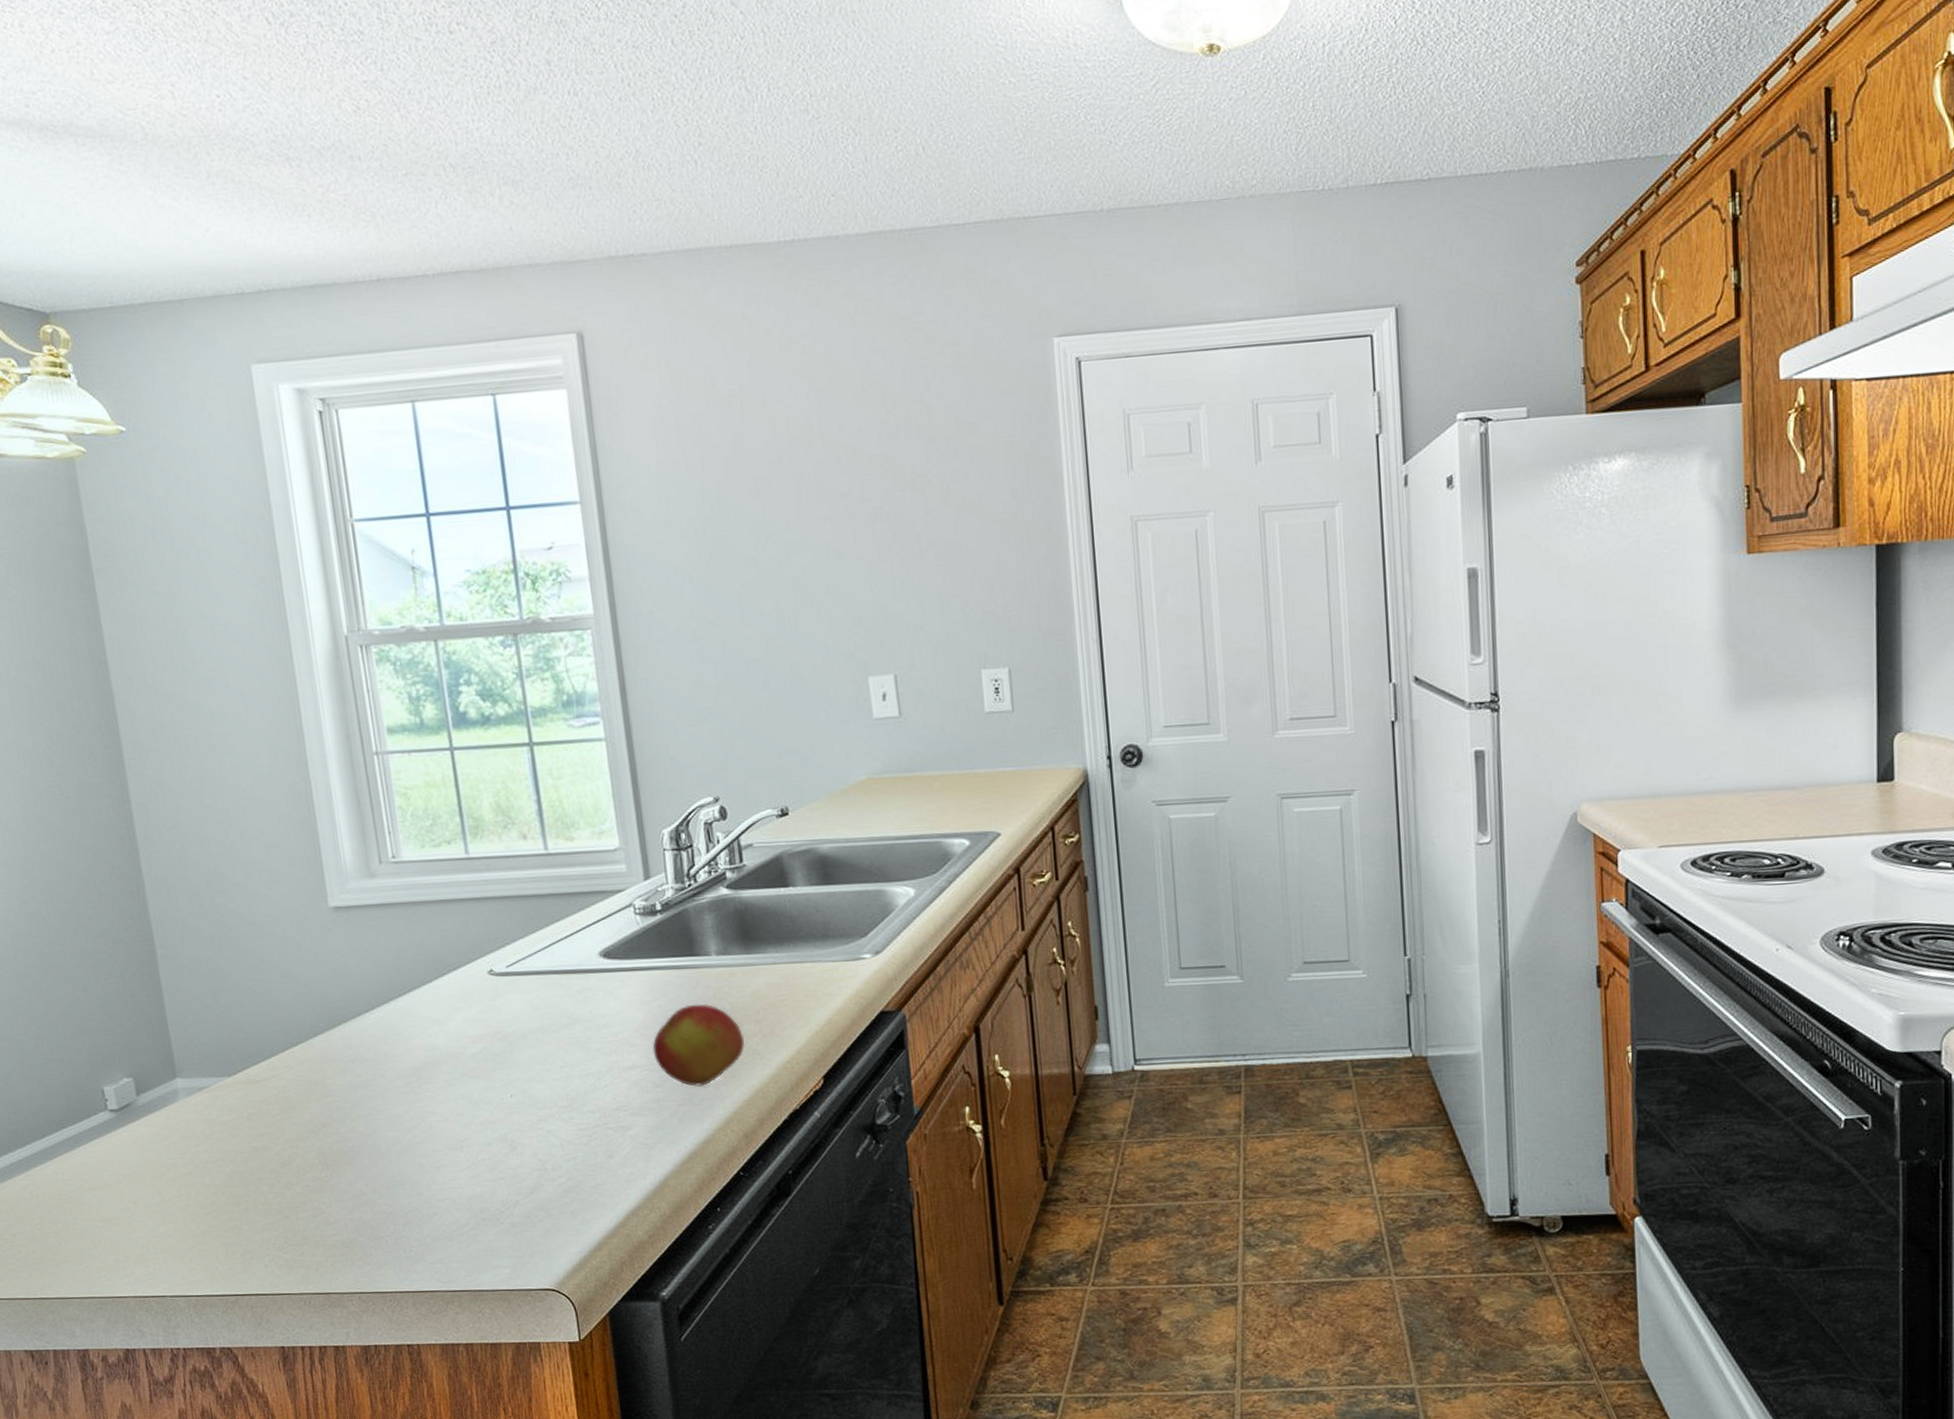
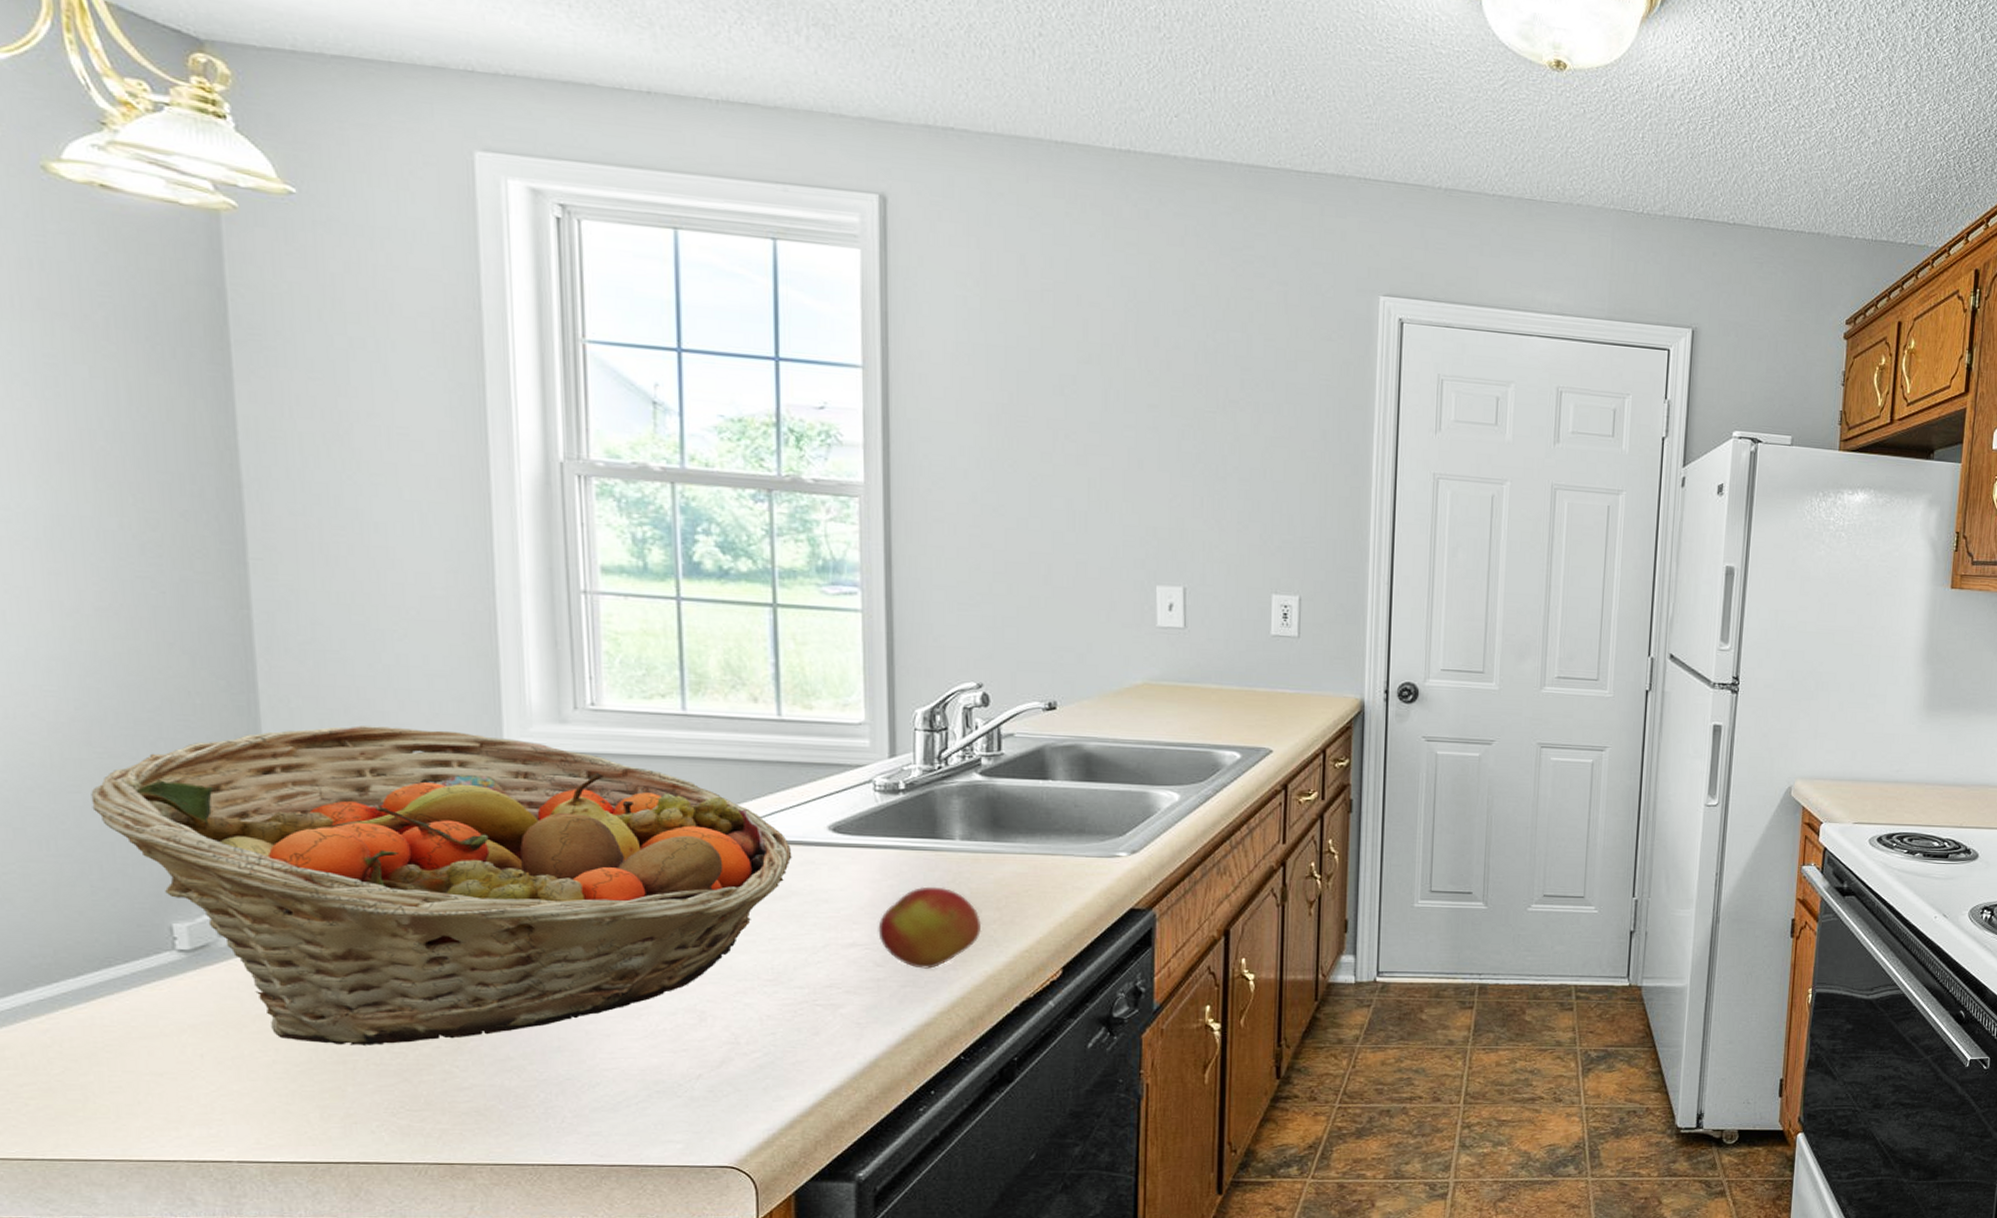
fruit basket: none [36,894,572,1188] -> present [91,726,792,1045]

